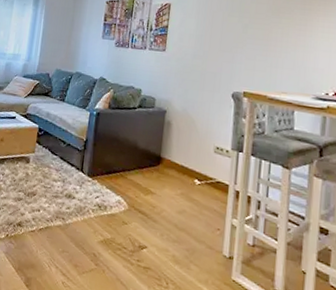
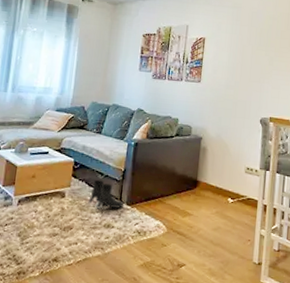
boots: none [51,147,86,180] -> present [88,179,125,209]

